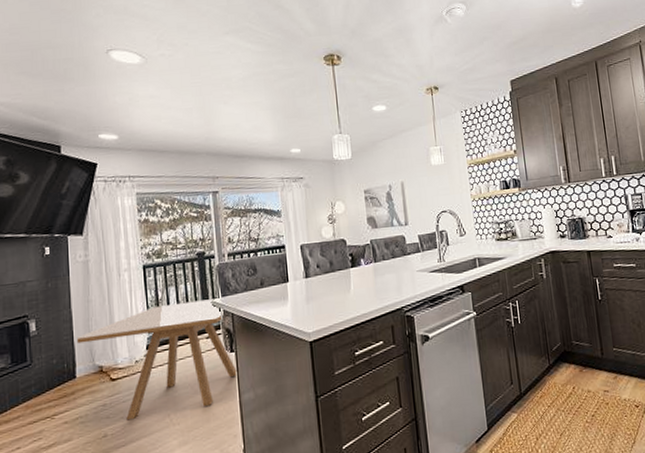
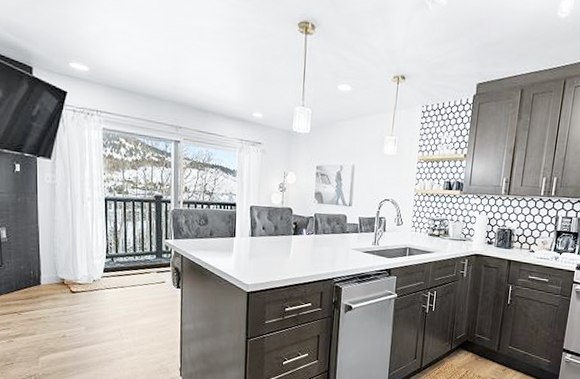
dining table: present [76,299,237,421] -> none [42,236,181,329]

